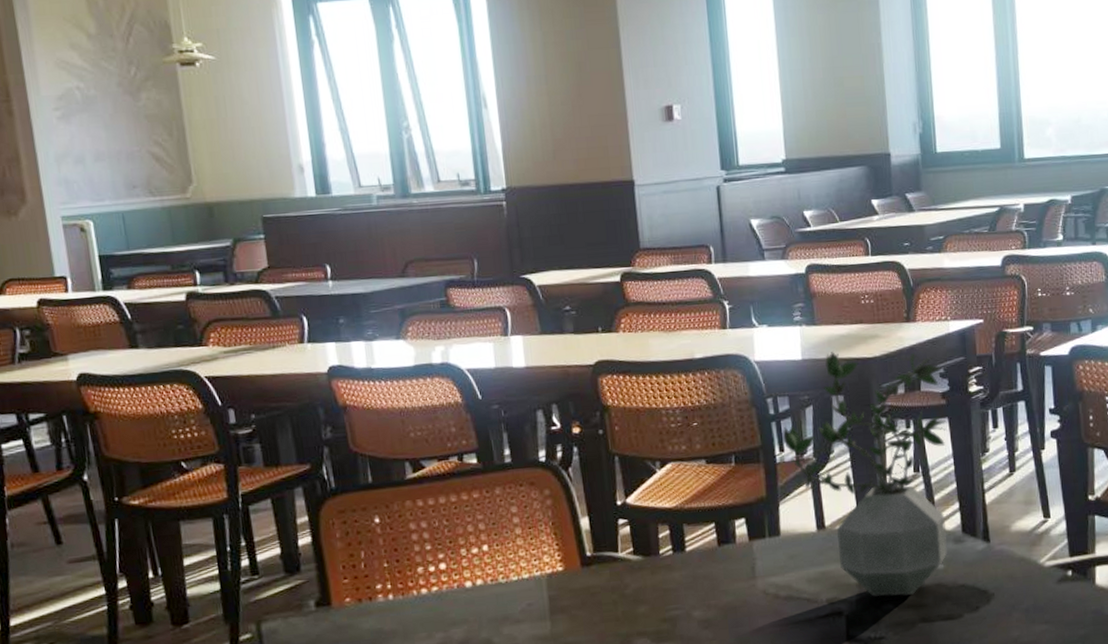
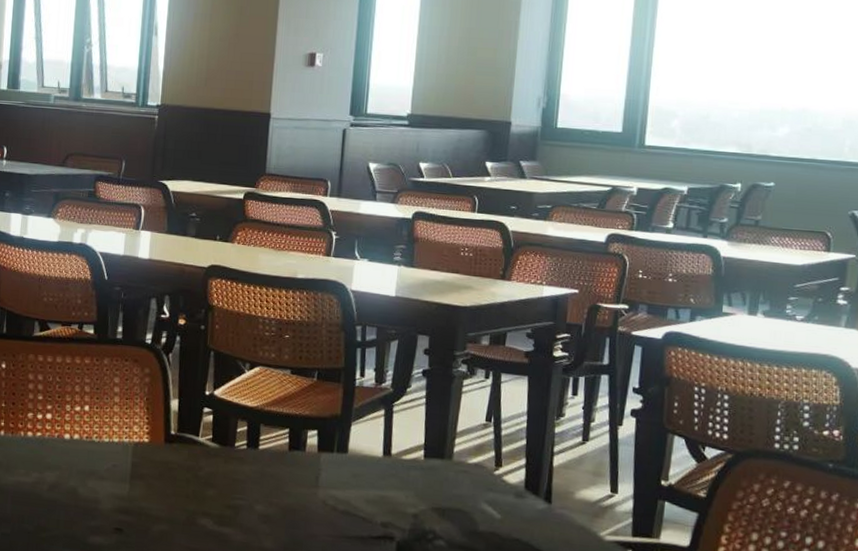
potted plant: present [782,352,948,597] -> none [365,294,529,537]

